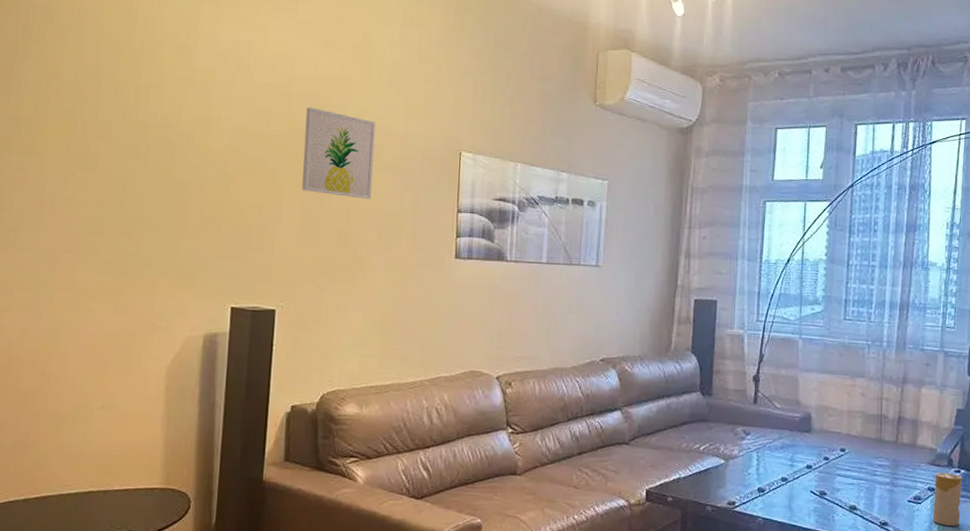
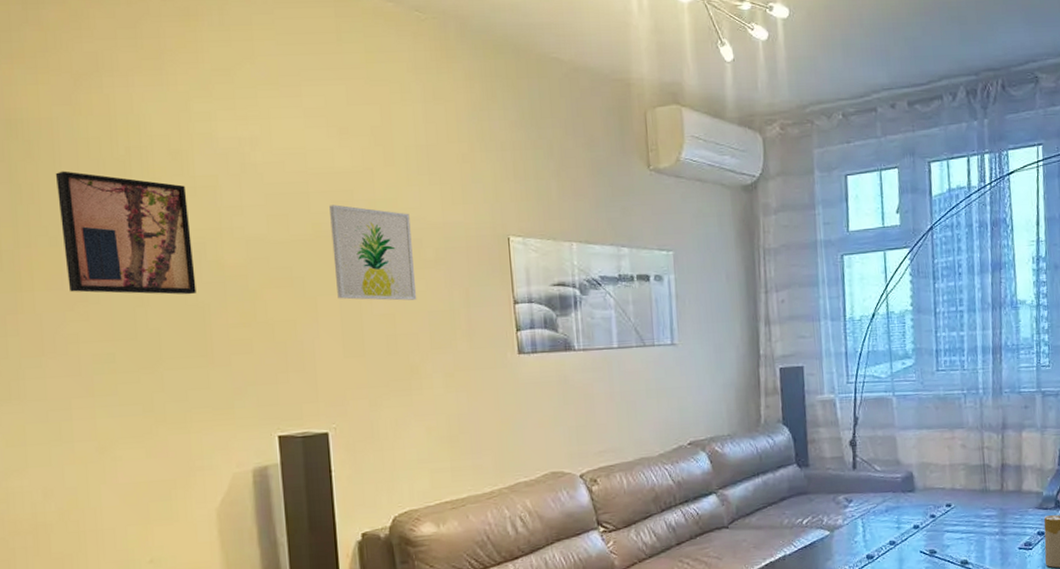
wall art: none [73,54,186,173] -> present [55,170,196,295]

